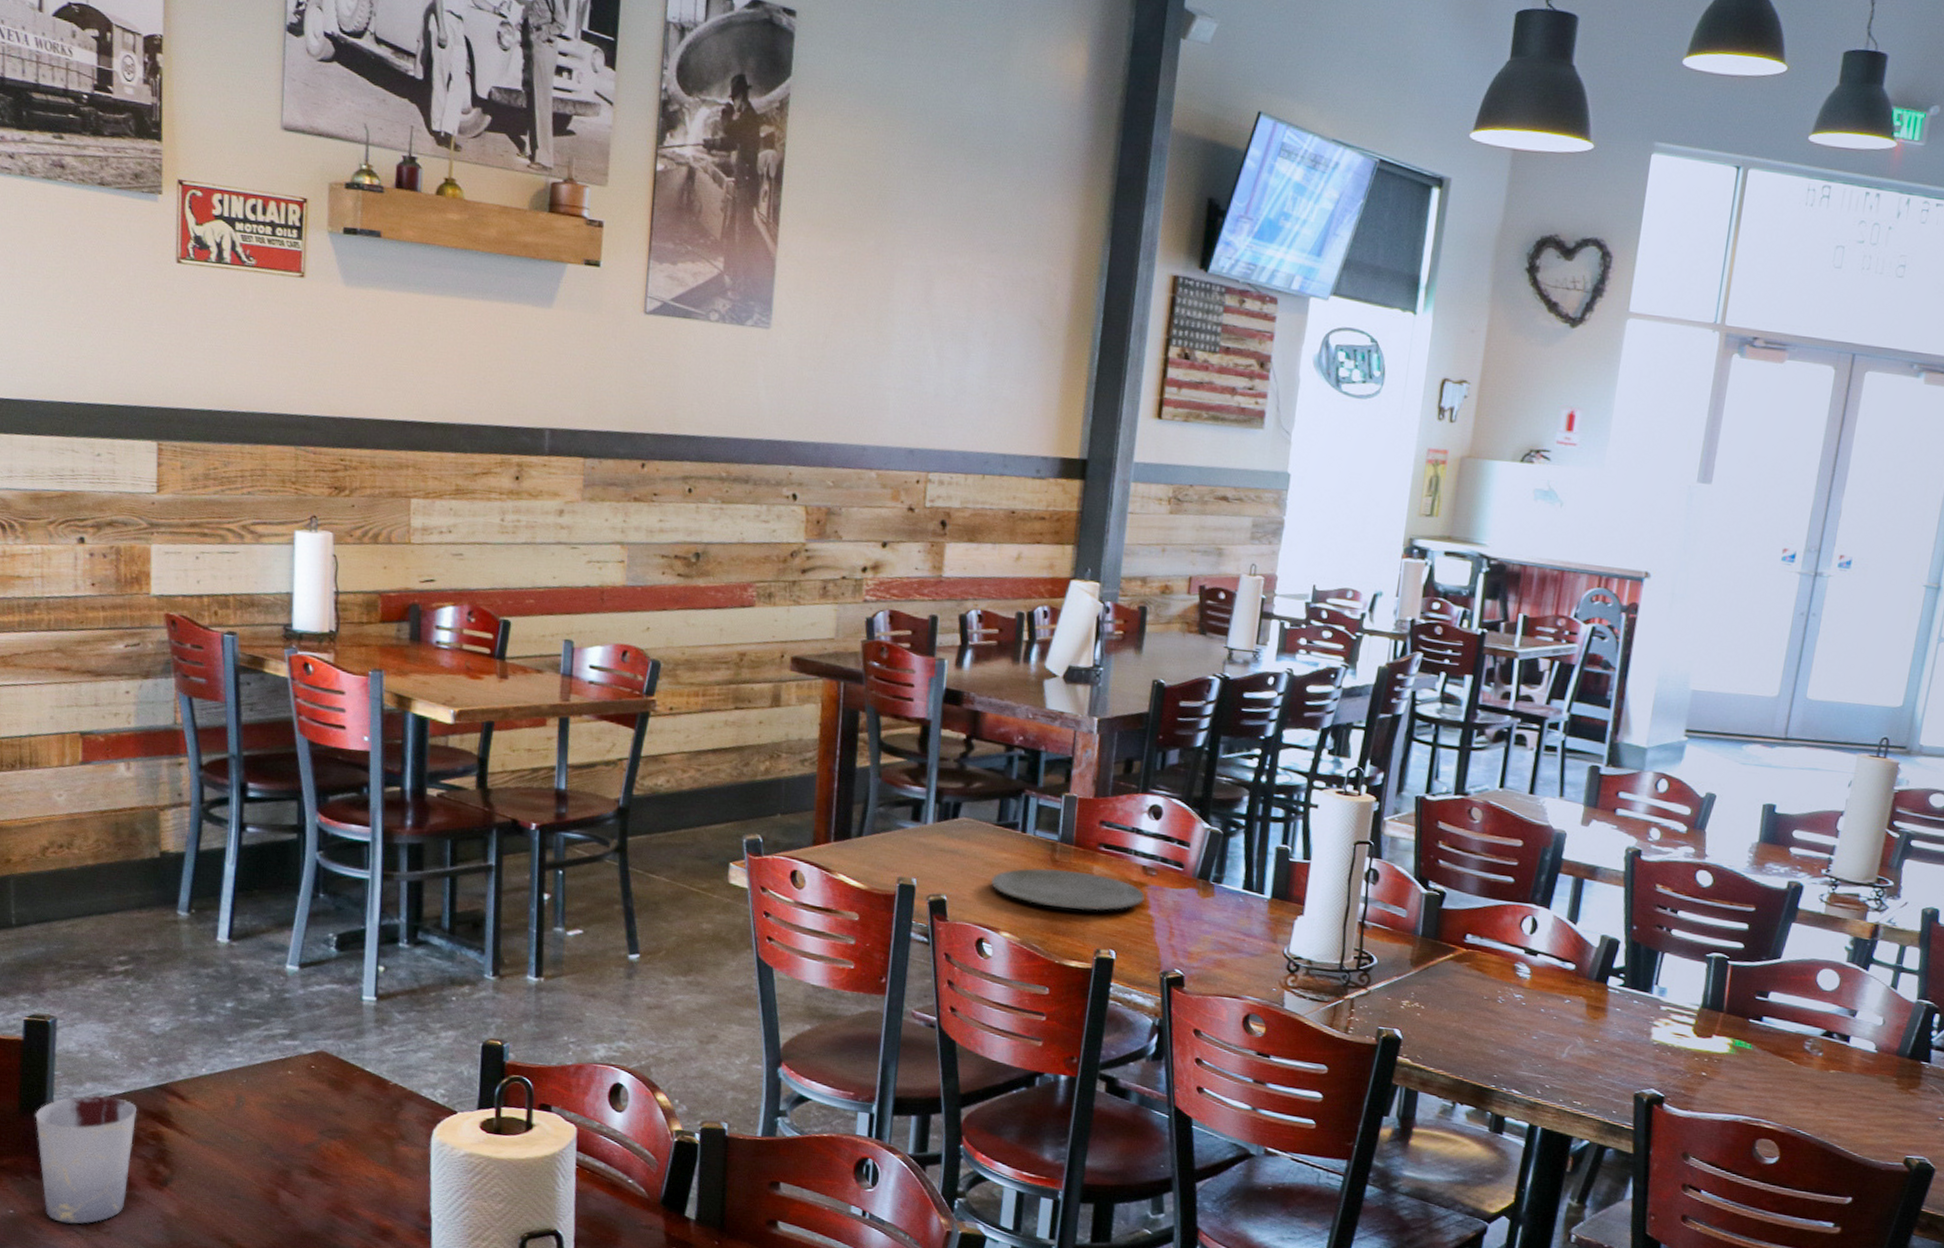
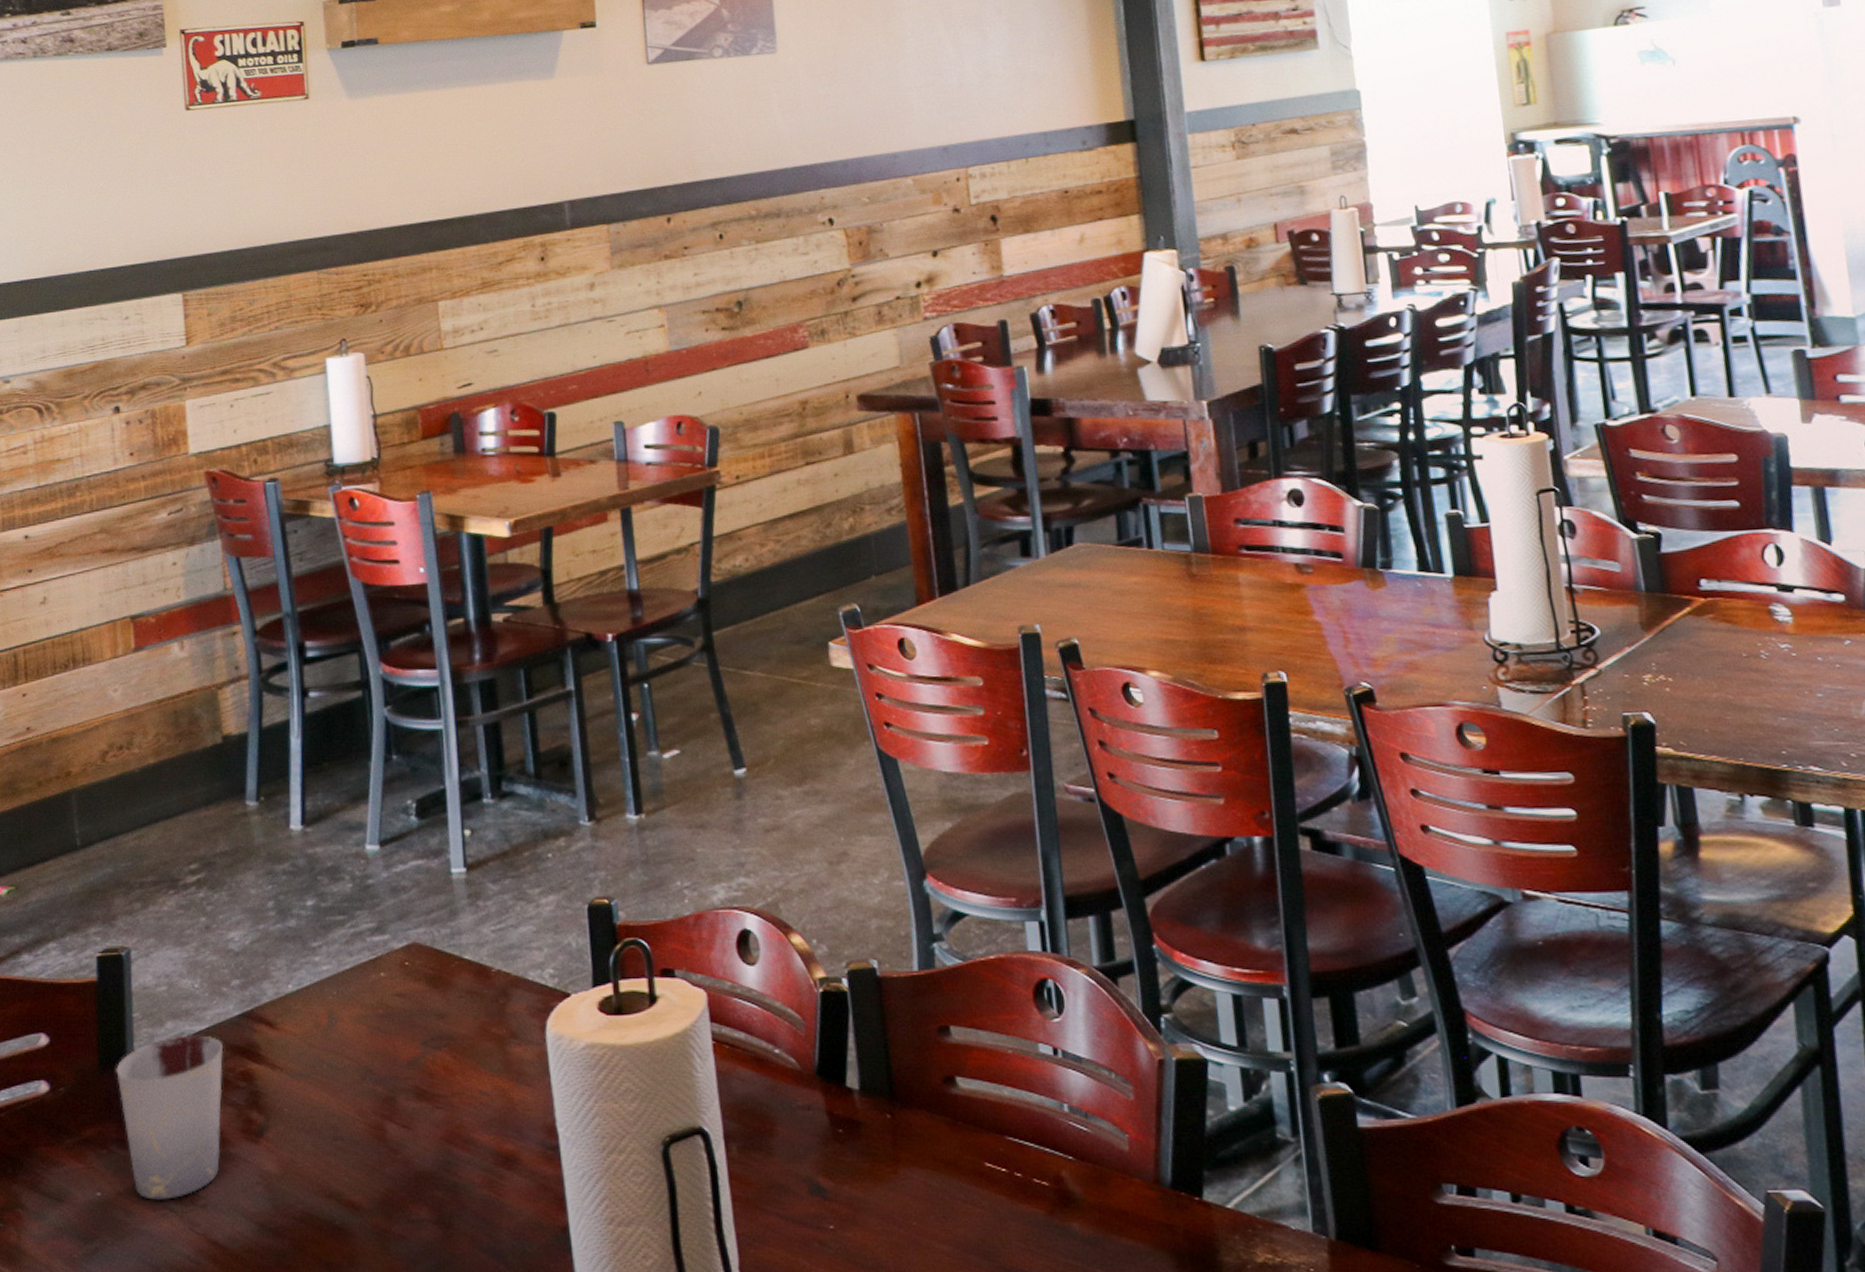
plate: present [991,867,1145,911] -> none [1125,582,1306,631]

